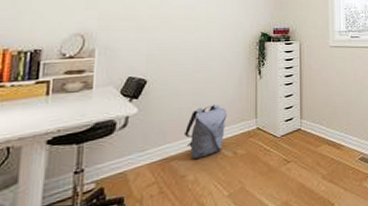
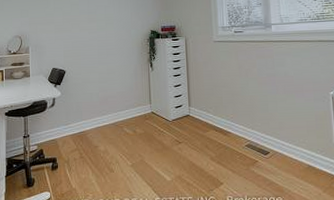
backpack: present [183,104,227,160] -> none [94,91,127,134]

